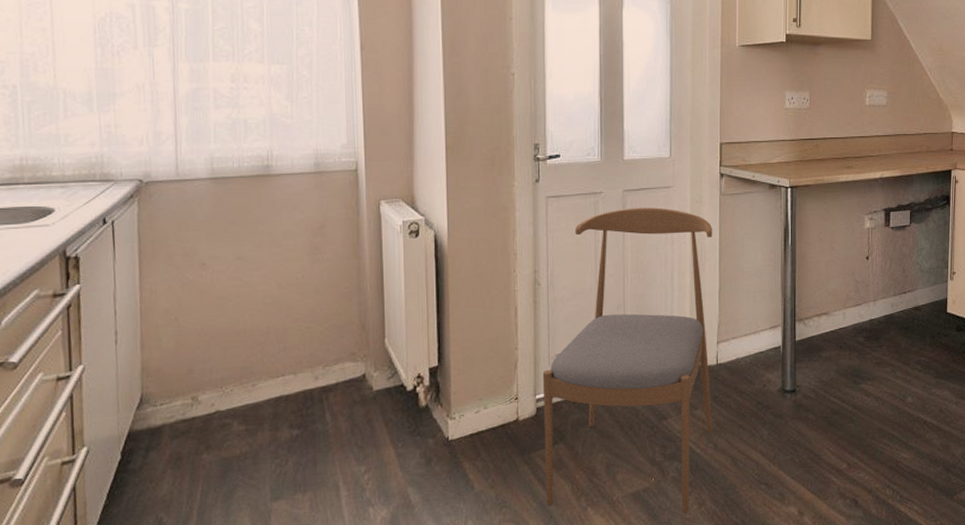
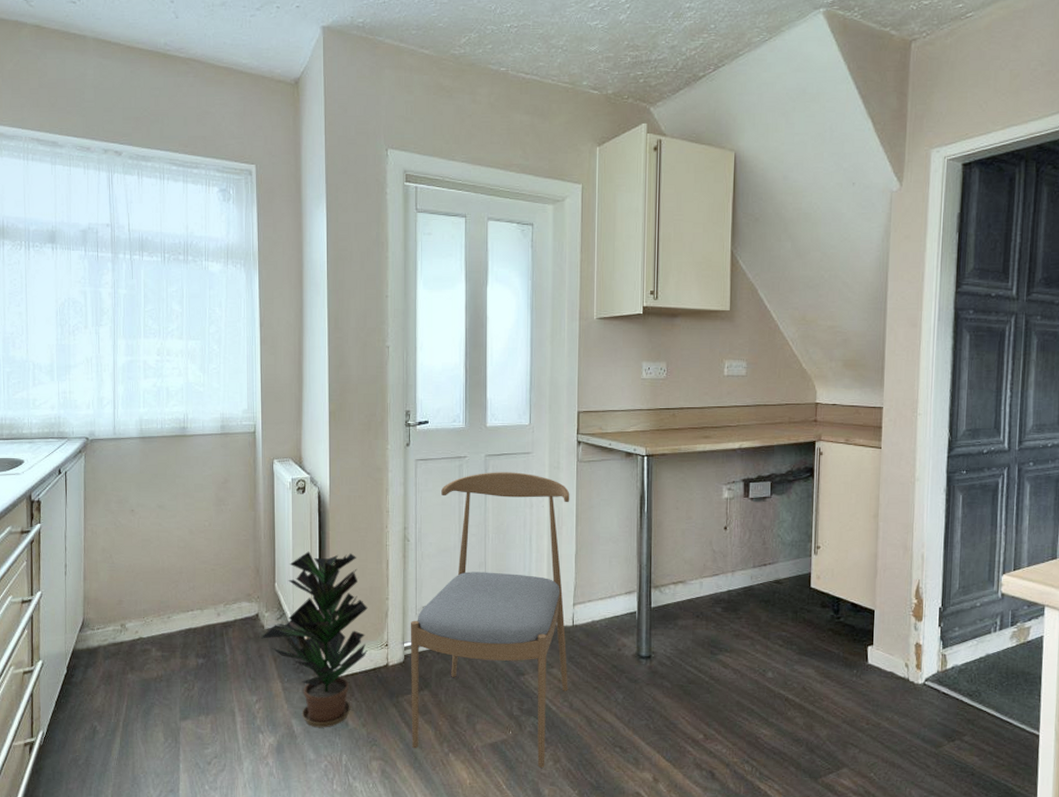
potted plant: none [369,301,495,495] -> present [261,551,368,728]

